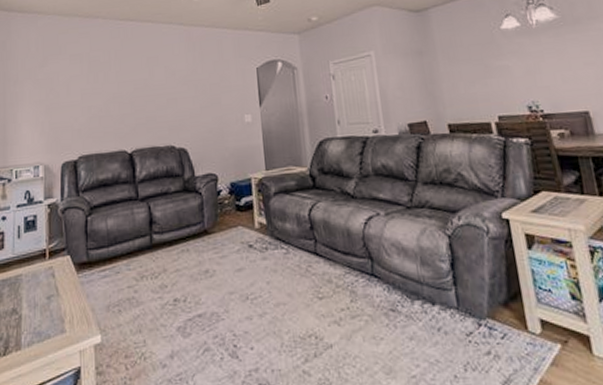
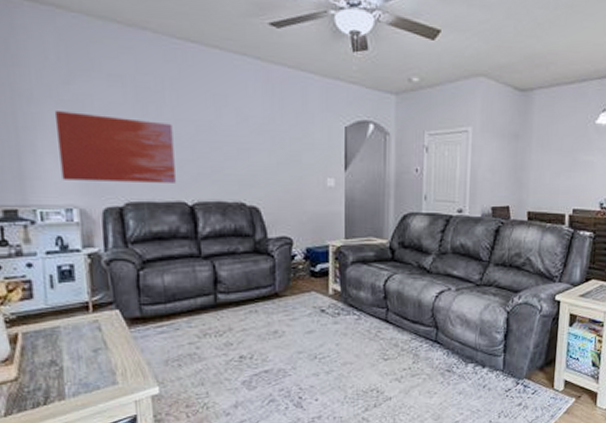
wall art: none [31,86,118,142] -> present [54,111,176,183]

